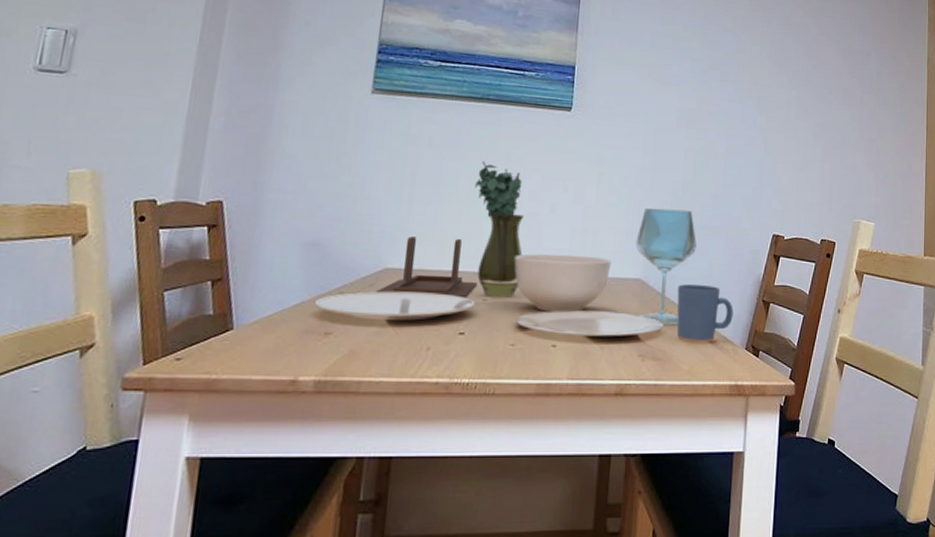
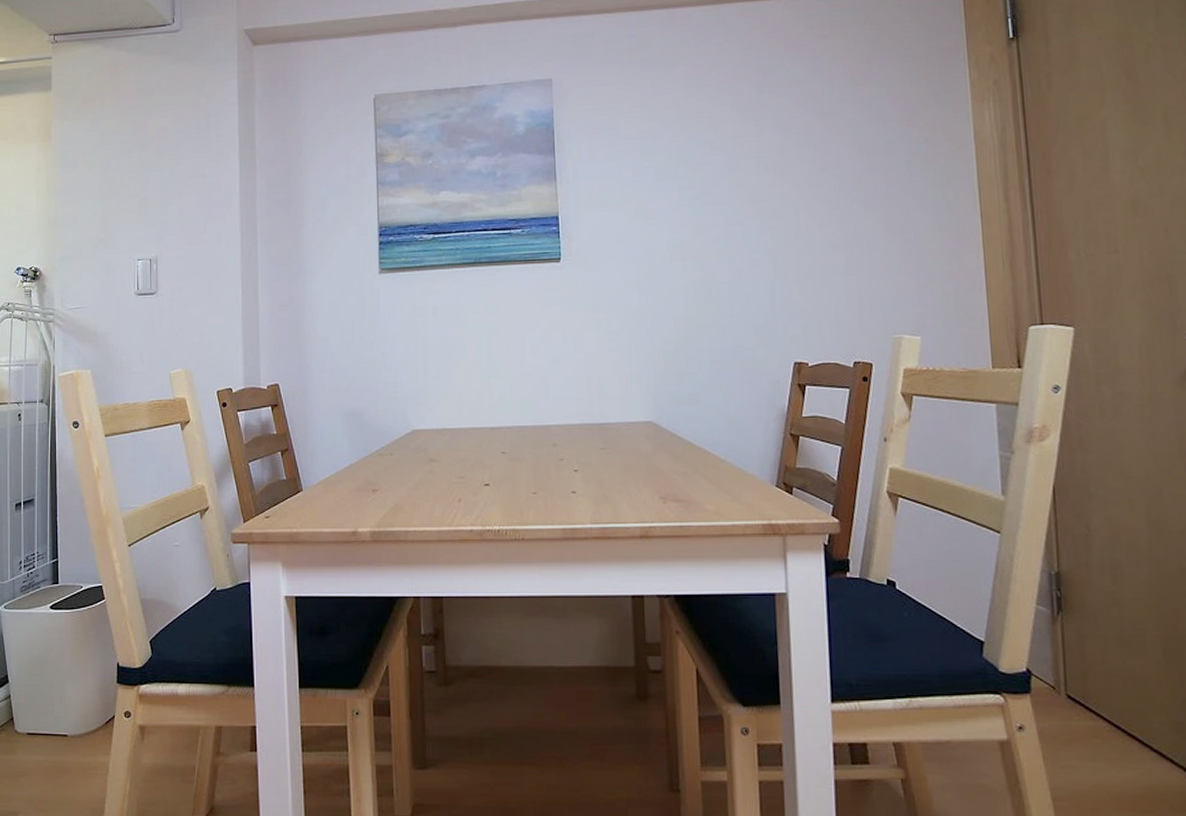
plate: present [314,291,475,321] -> none [360,449,495,477]
napkin holder: present [374,236,478,298] -> none [407,397,495,453]
vase: present [475,161,525,298] -> none [480,322,532,450]
bowl: present [514,254,611,312] -> none [526,403,620,460]
plate: present [516,310,663,337] -> none [535,456,682,482]
wine glass: present [635,208,698,325] -> none [642,346,709,466]
mug: present [676,284,733,343] -> none [693,422,758,482]

